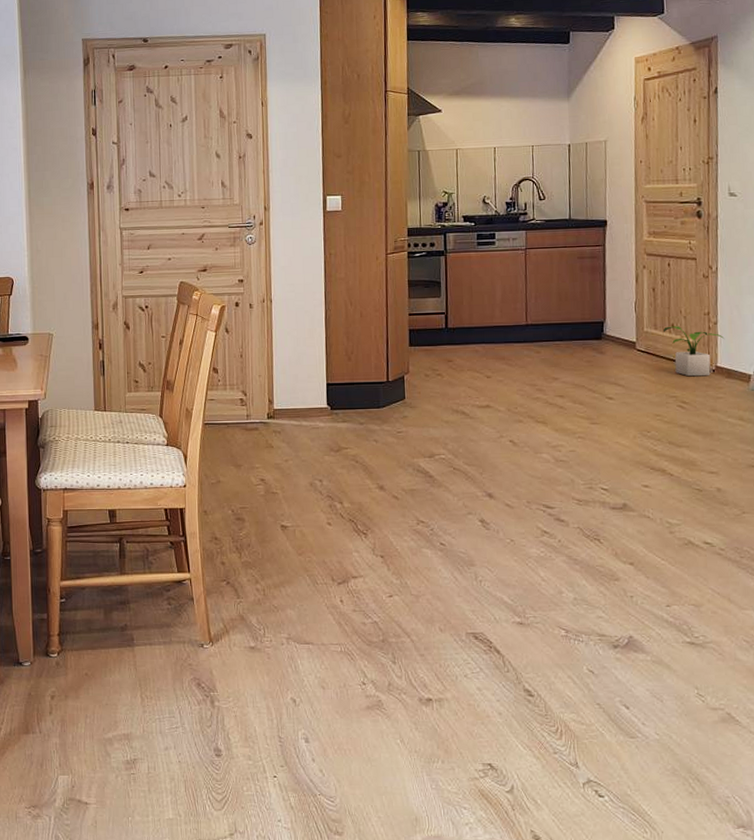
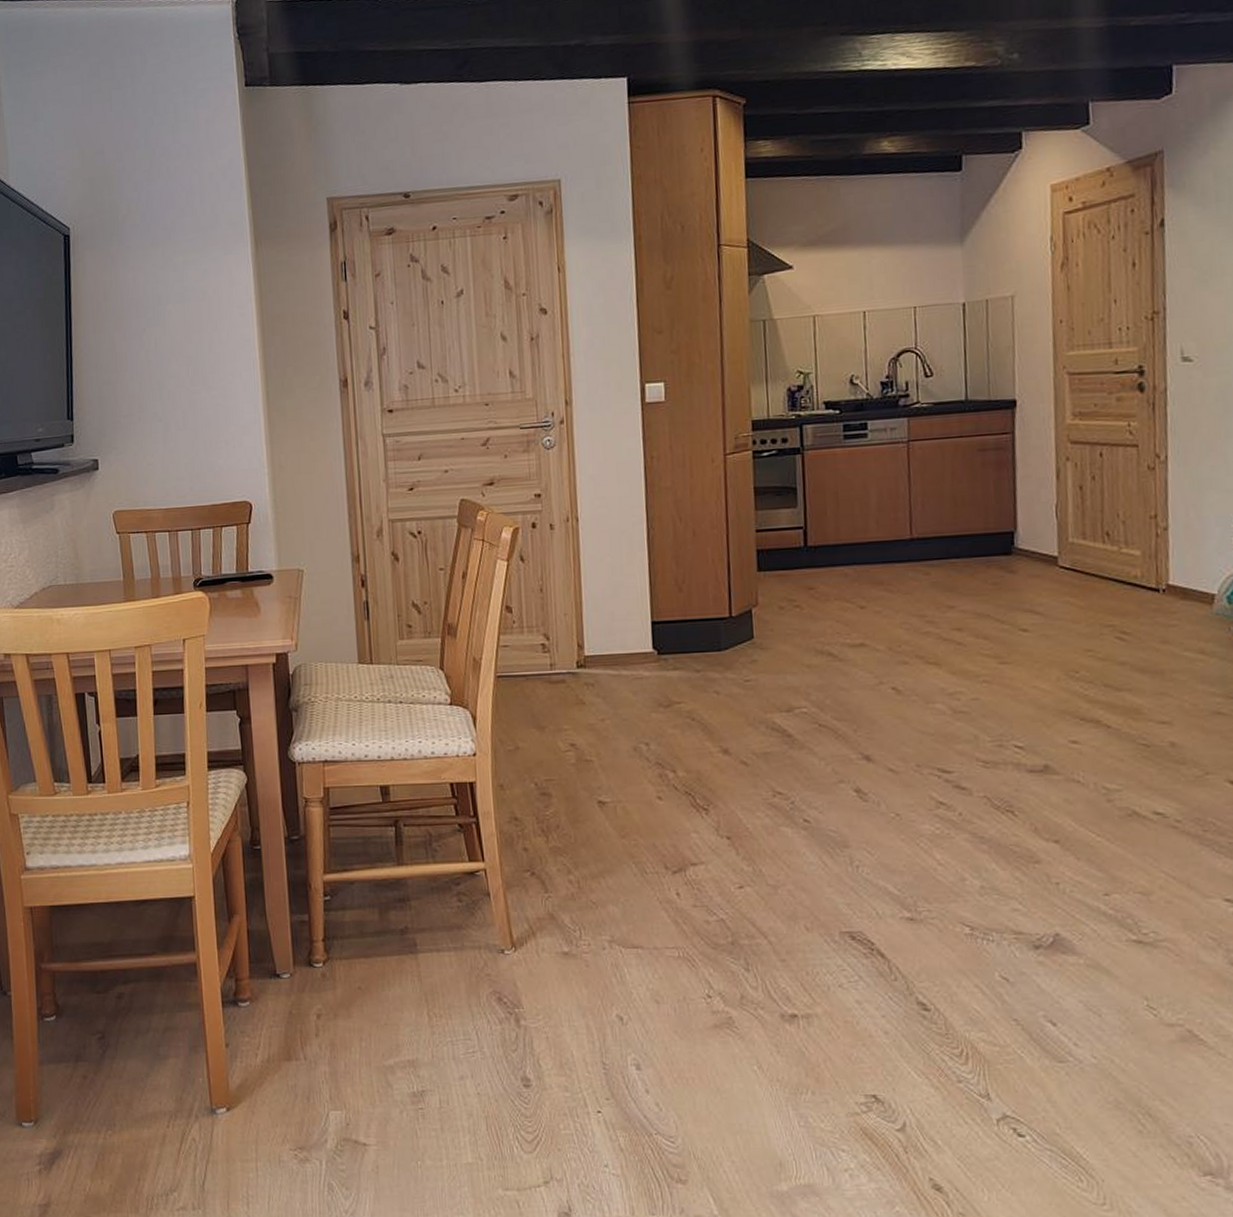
potted plant: present [664,326,725,377] -> none [1095,534,1179,600]

